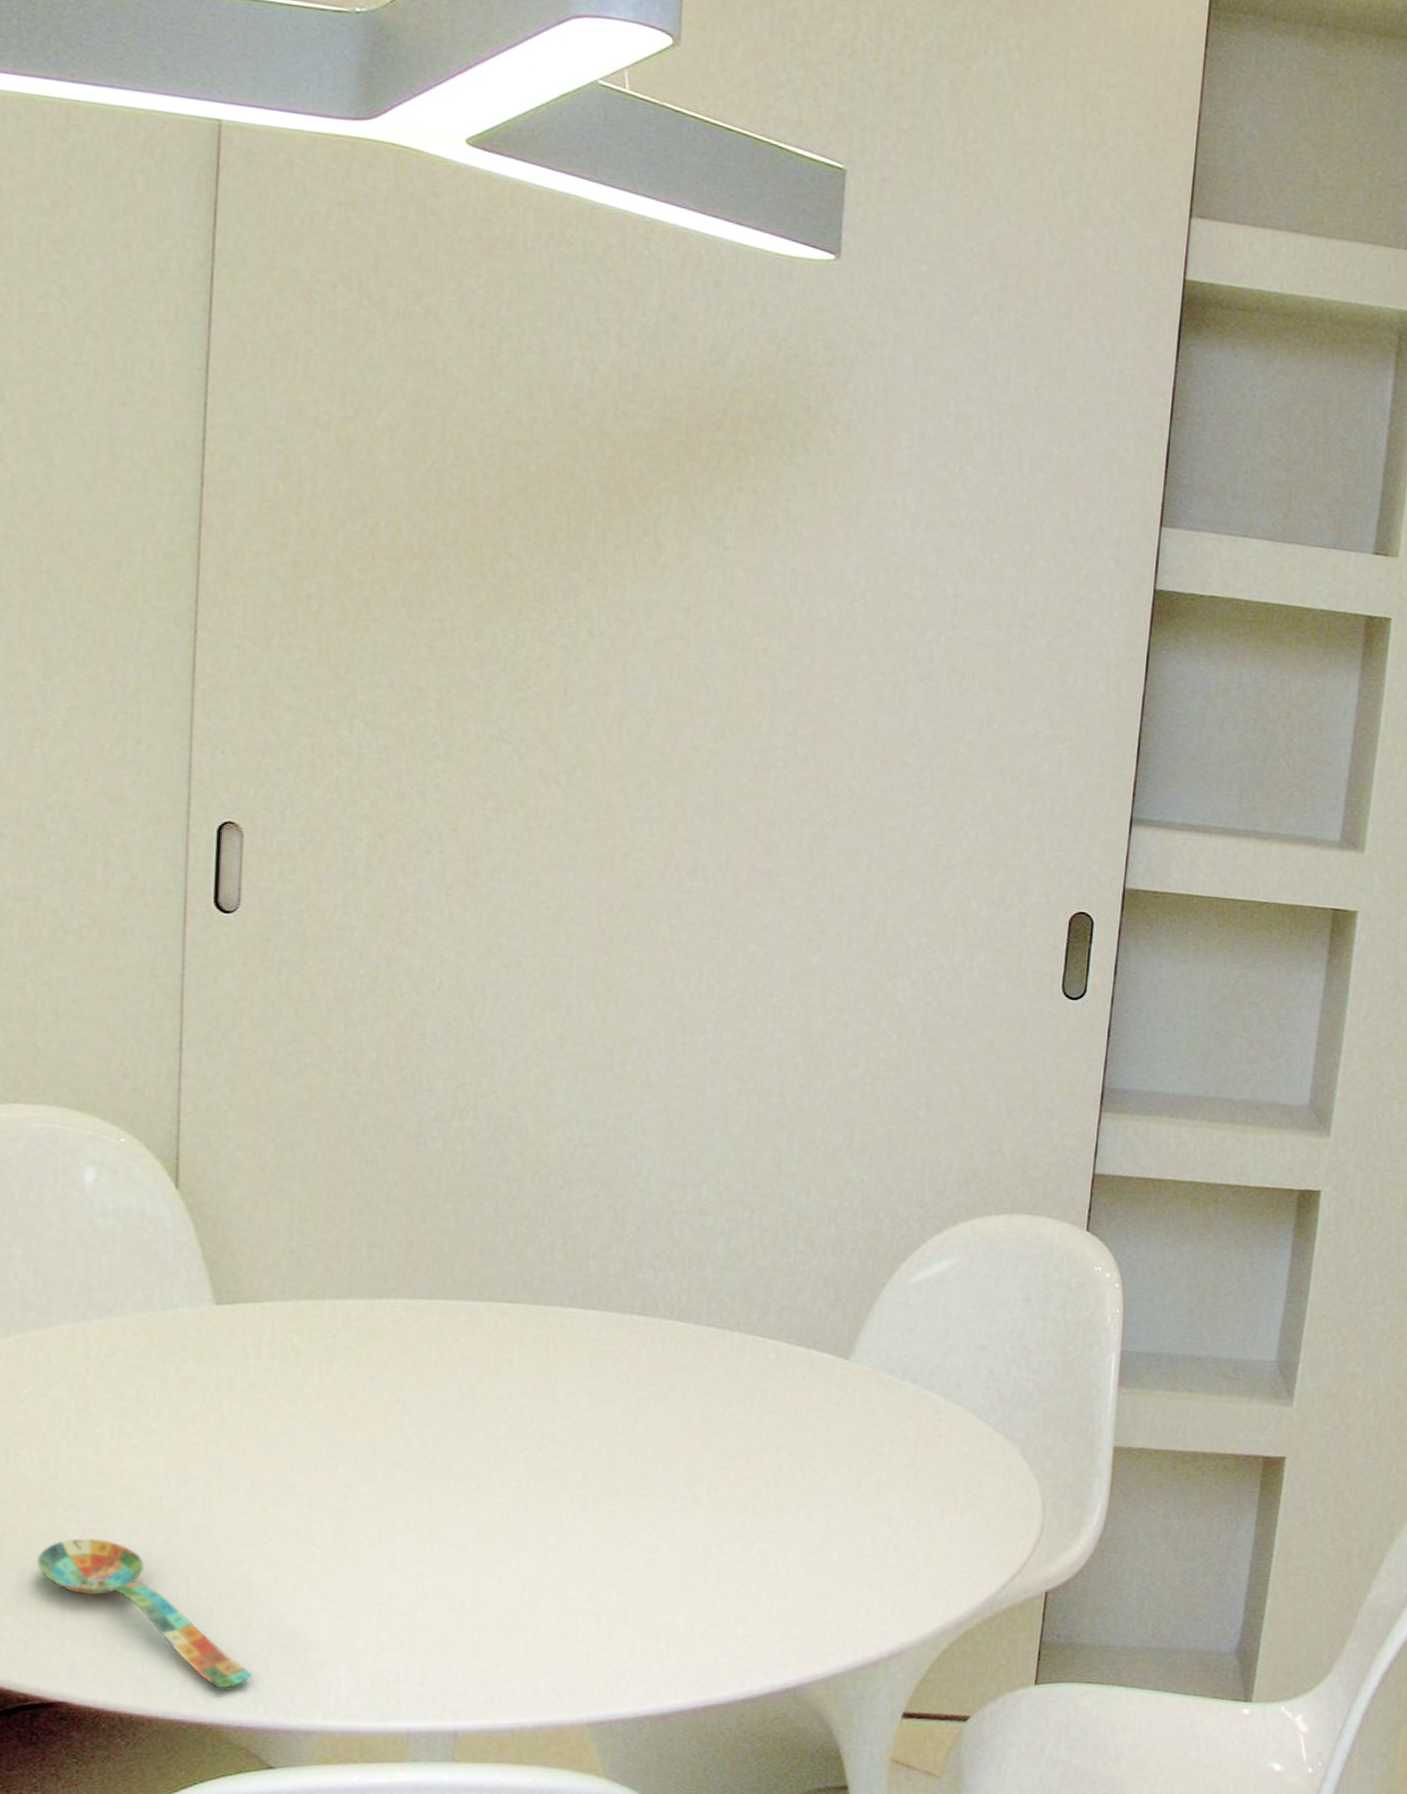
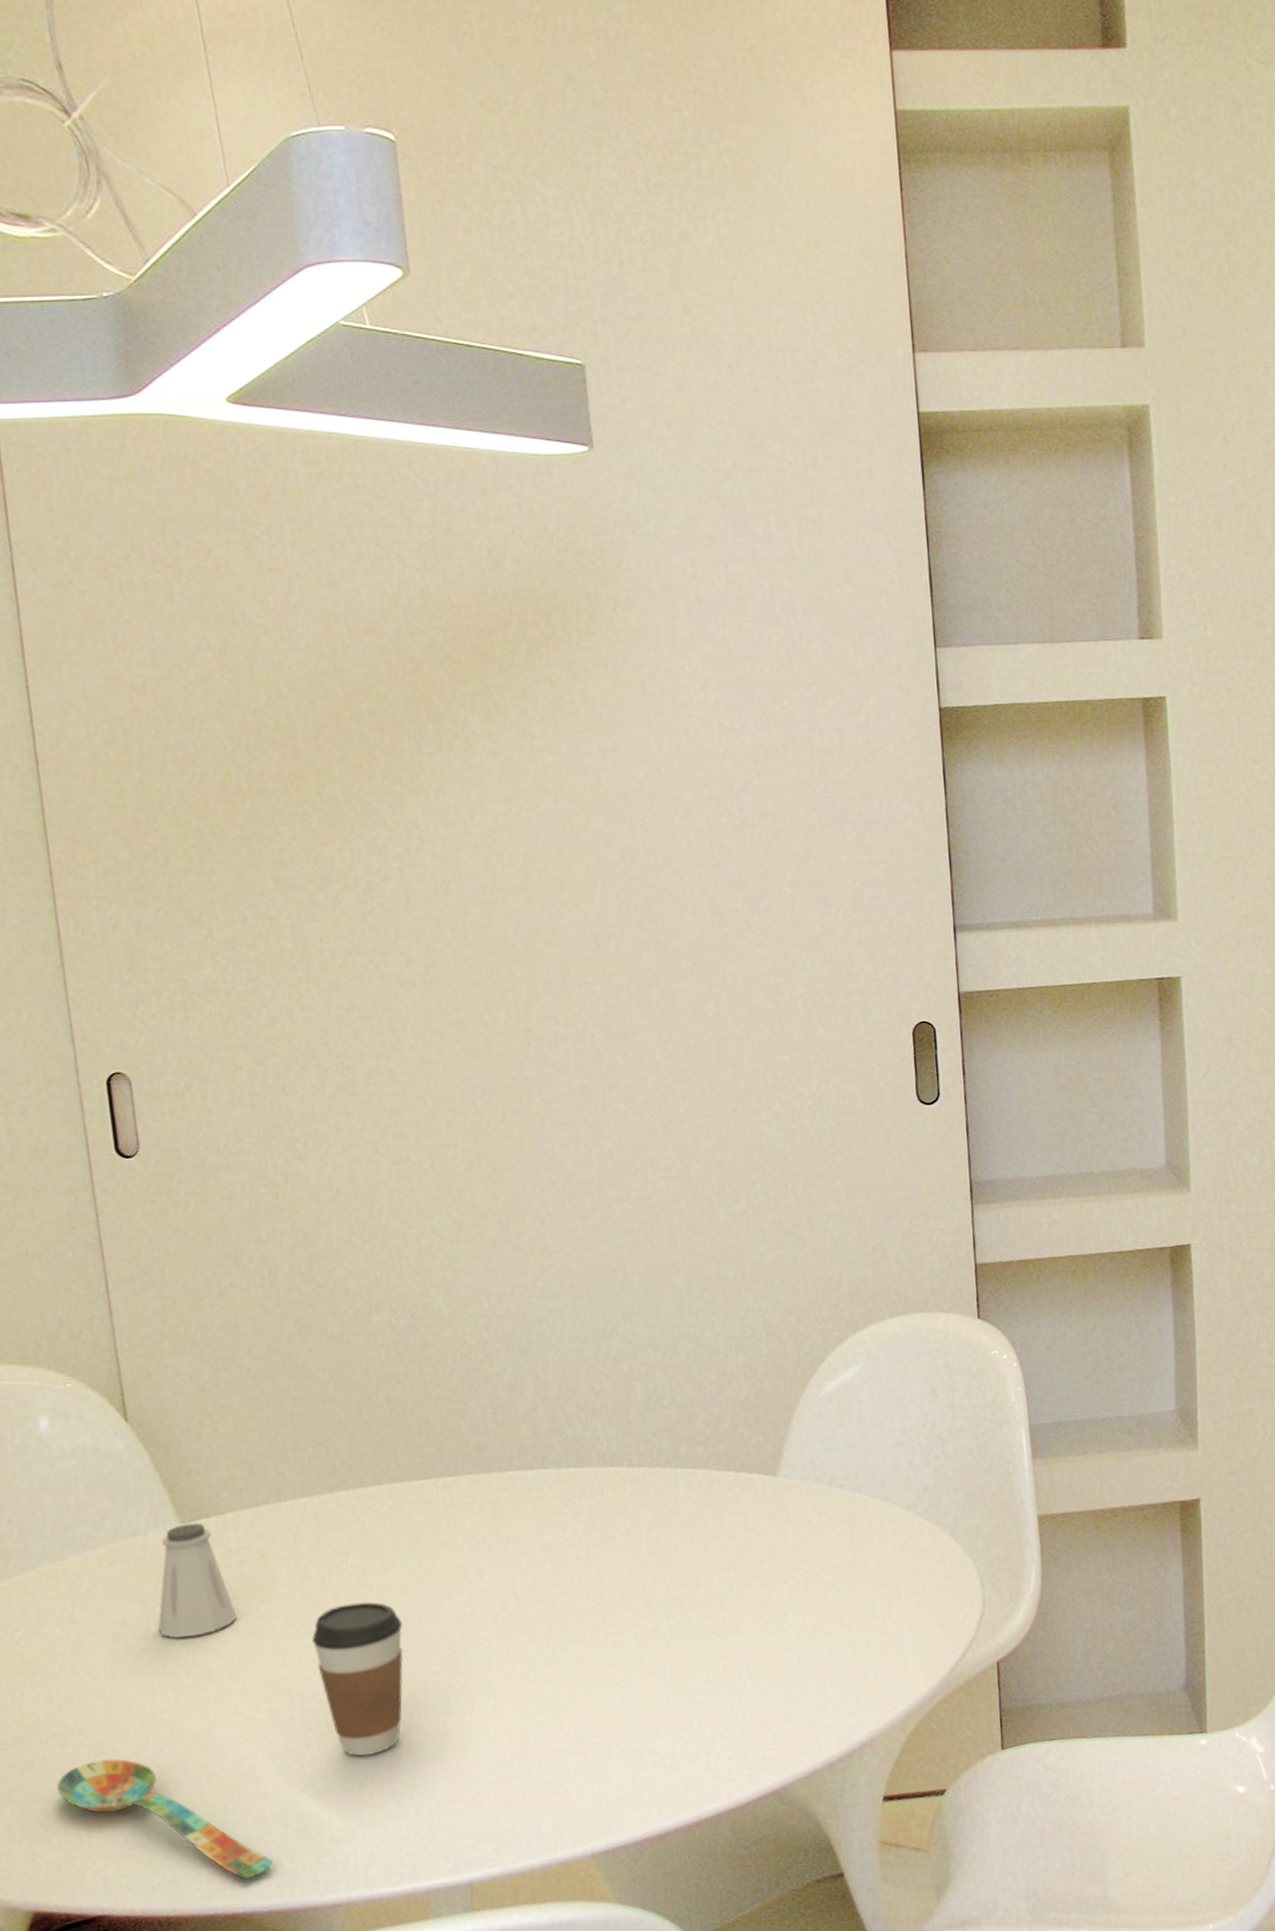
saltshaker: none [173,1305,258,1426] -> present [158,1522,237,1638]
coffee cup: none [332,1418,431,1581] -> present [311,1602,404,1757]

